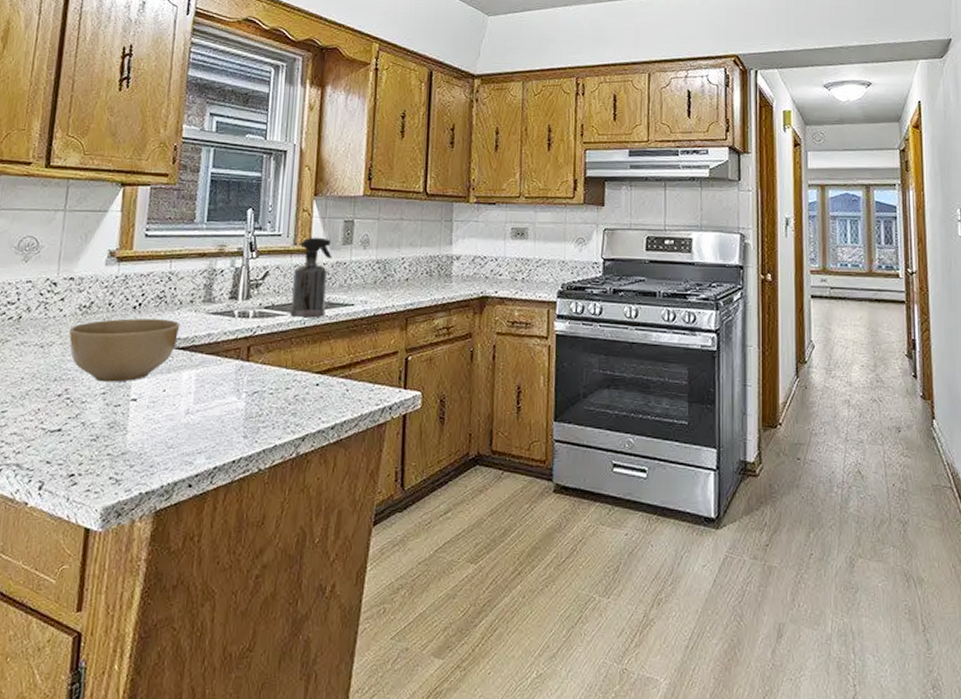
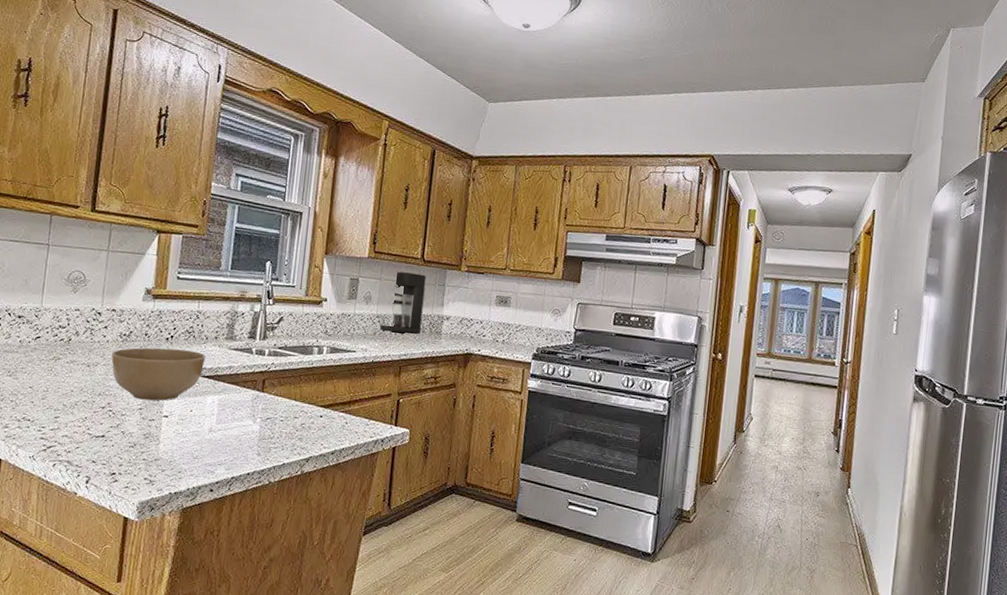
spray bottle: present [290,237,332,318] -> none [300,290,339,360]
coffee maker: none [380,209,431,281] -> present [379,271,427,335]

